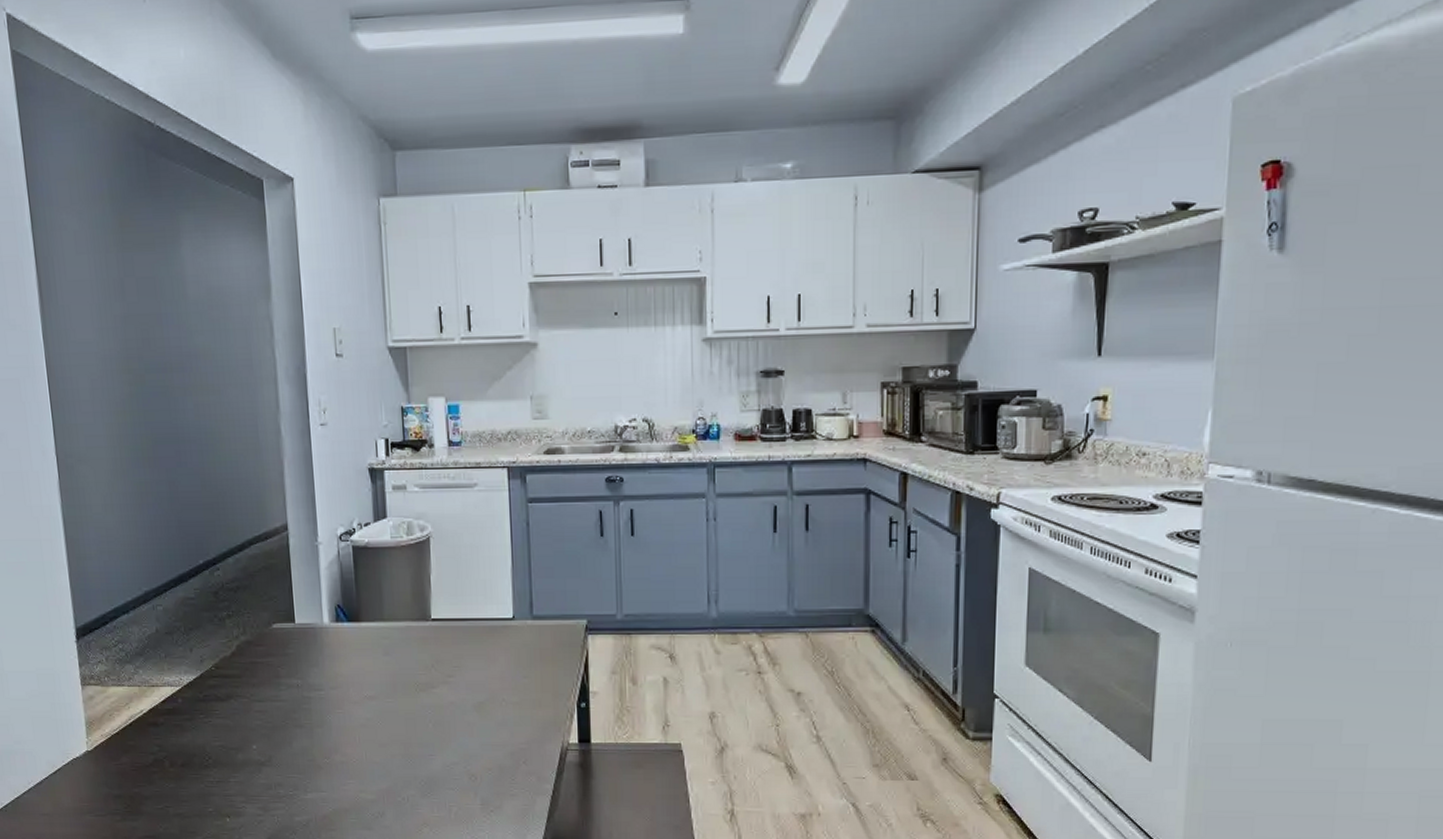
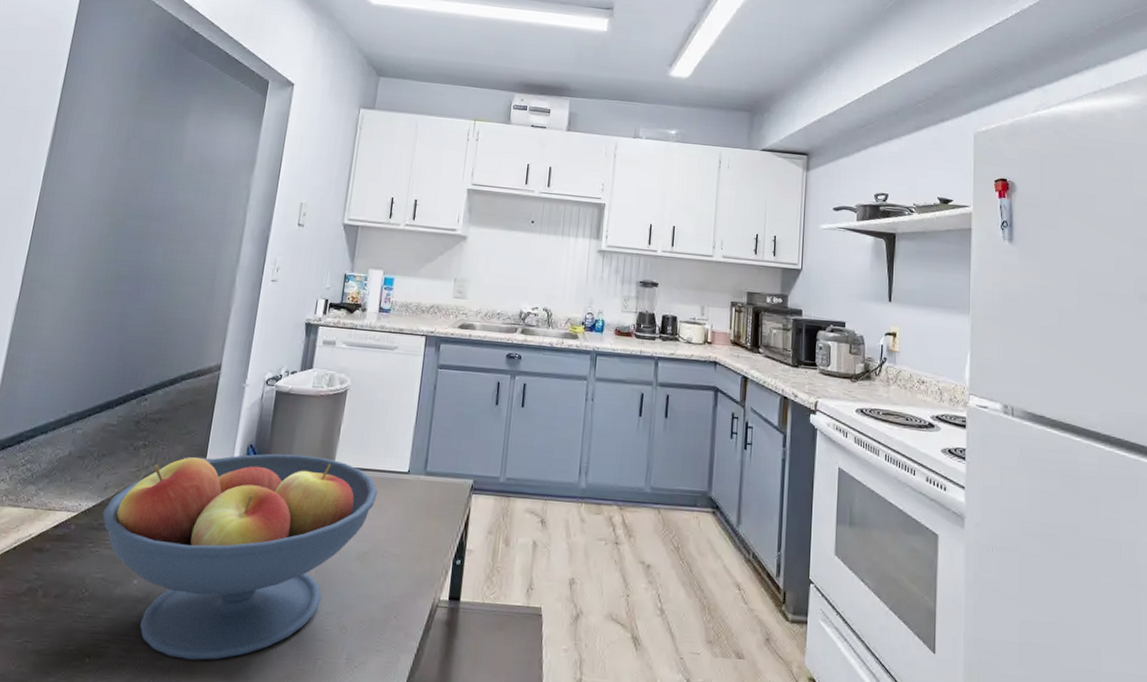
fruit bowl: none [205,610,484,814] -> present [102,453,378,661]

